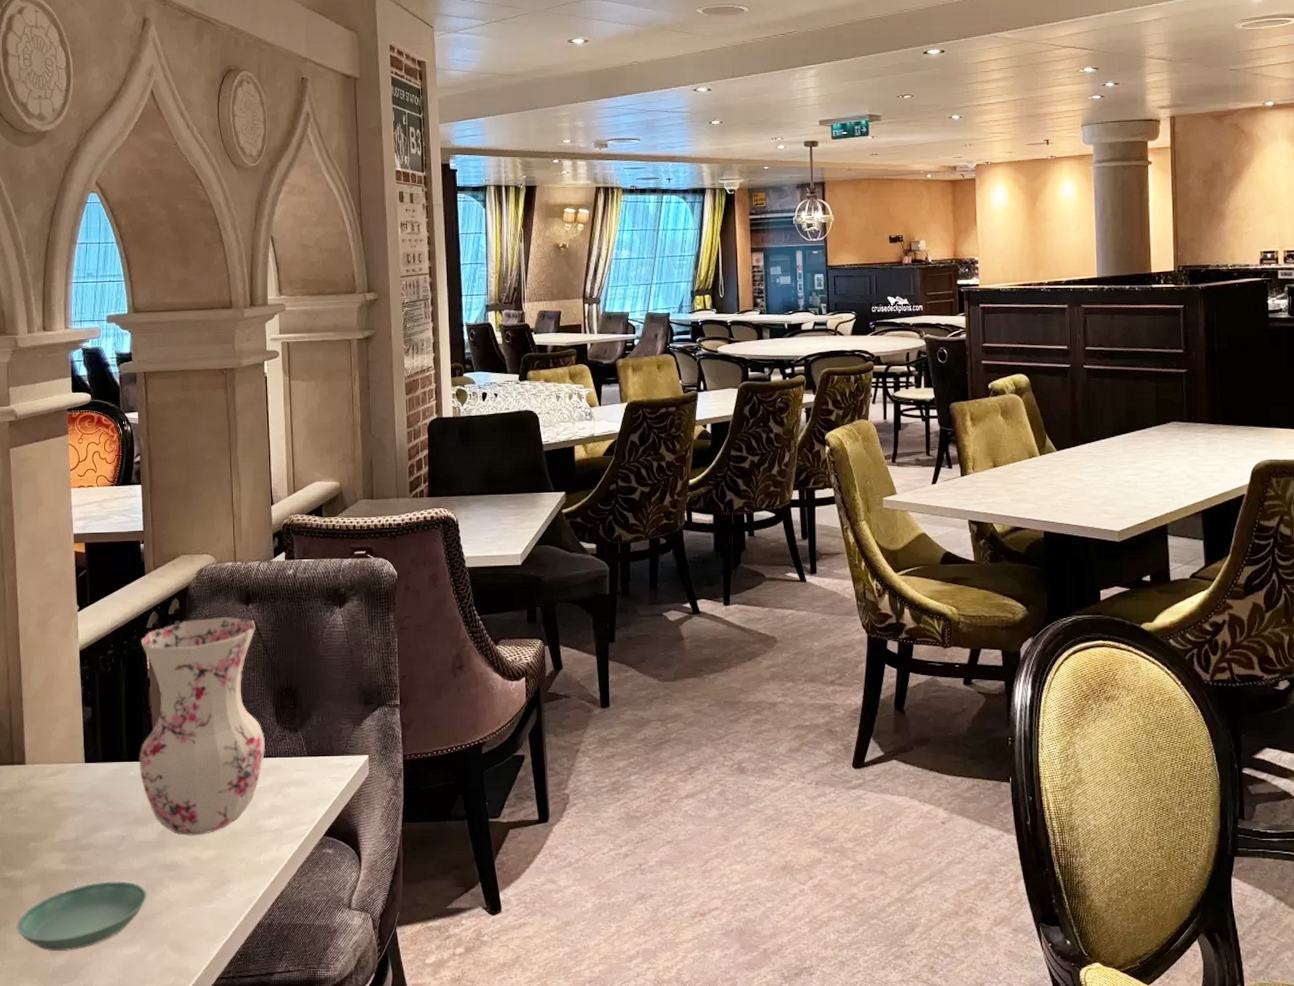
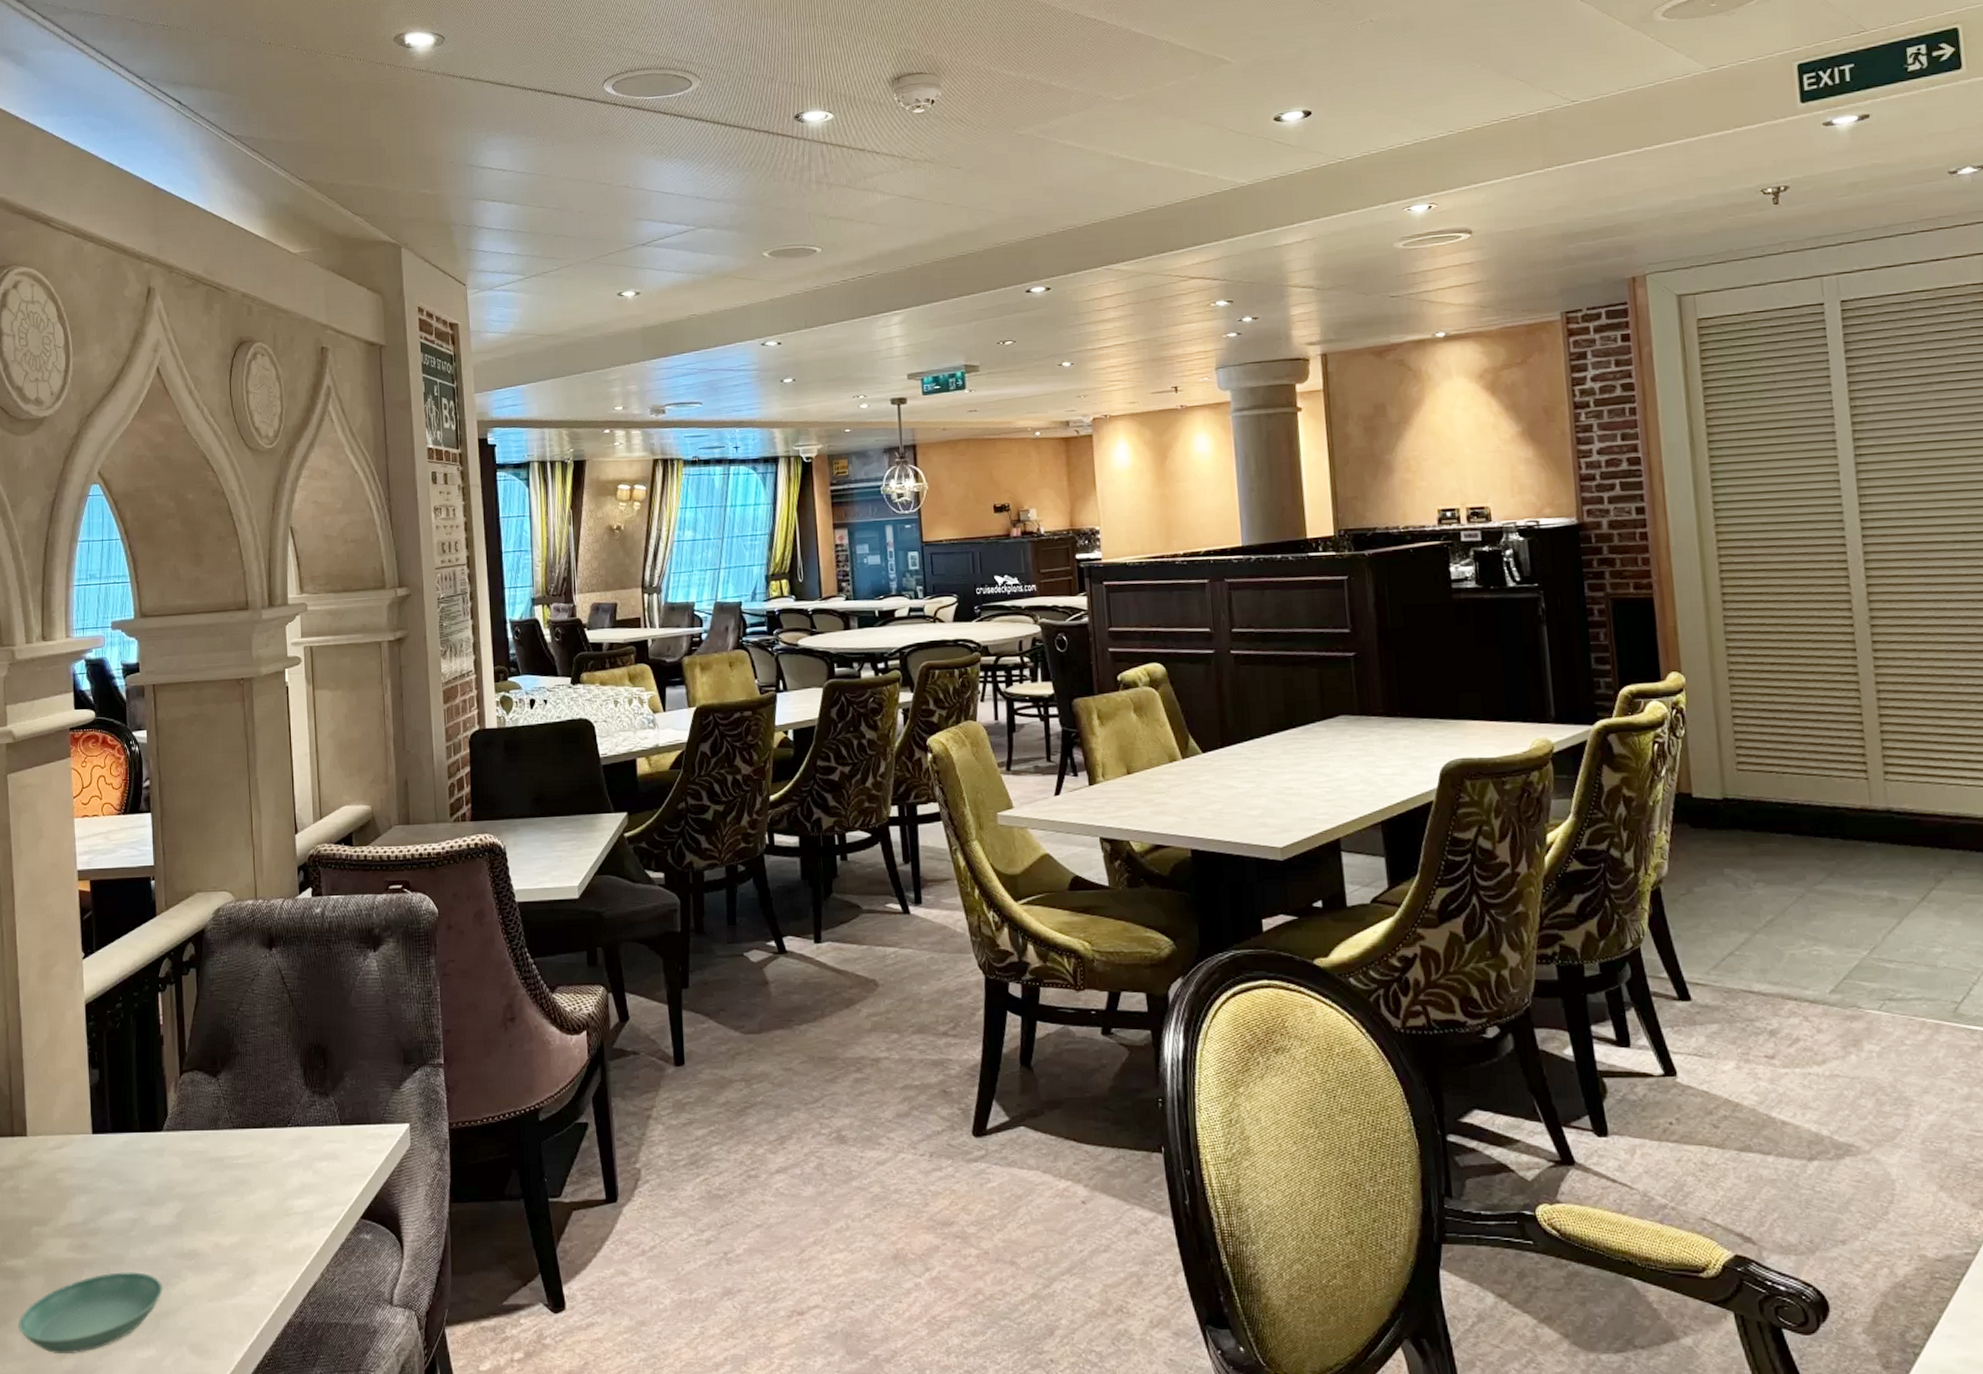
vase: present [139,616,265,836] -> none [152,962,293,1219]

